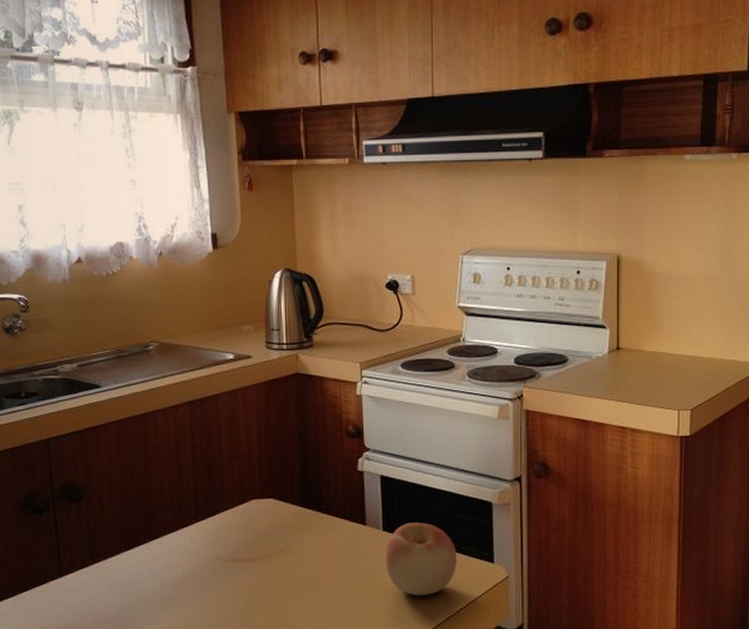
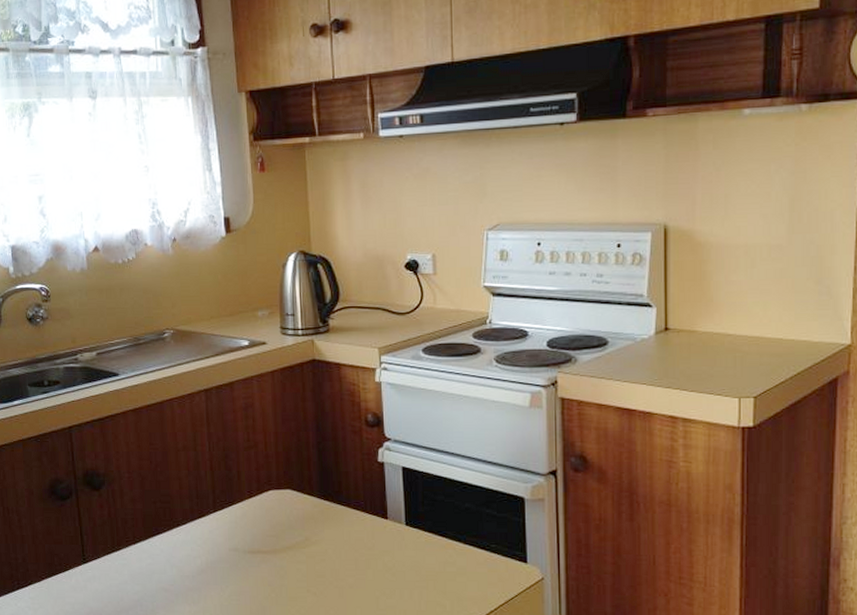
apple: present [385,523,458,596] -> none [408,518,487,596]

